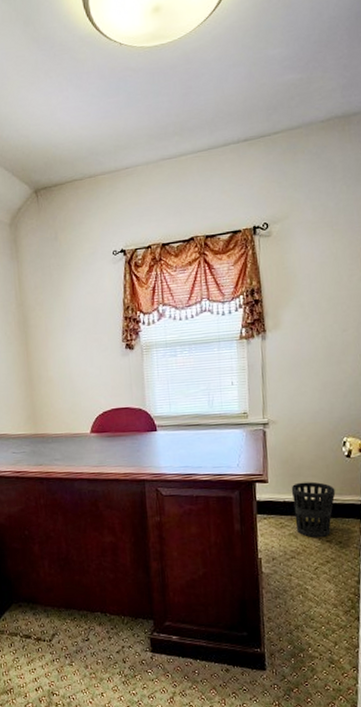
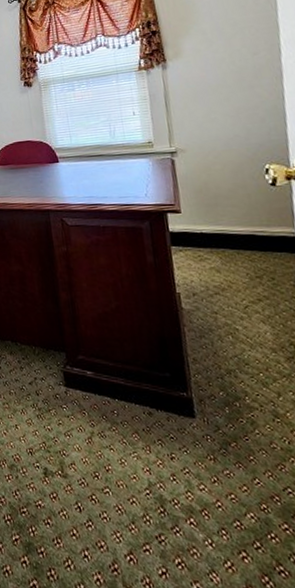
wastebasket: present [291,481,336,538] -> none [208,212,262,273]

